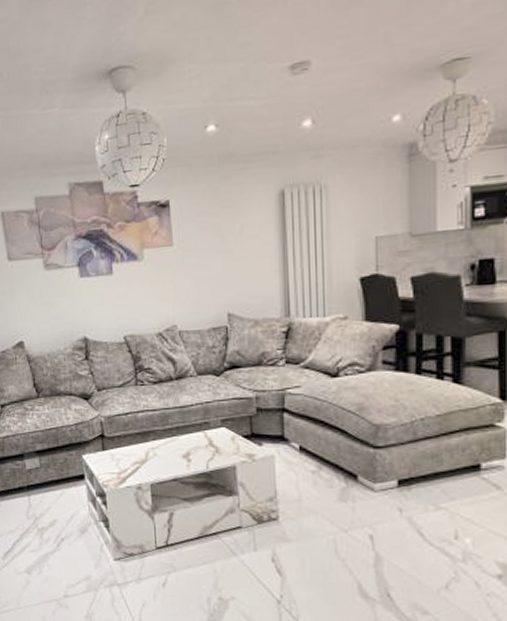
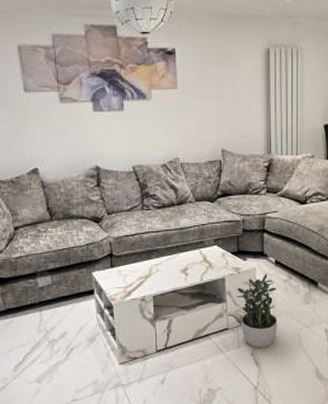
potted plant: none [250,463,305,554] -> present [236,274,278,349]

